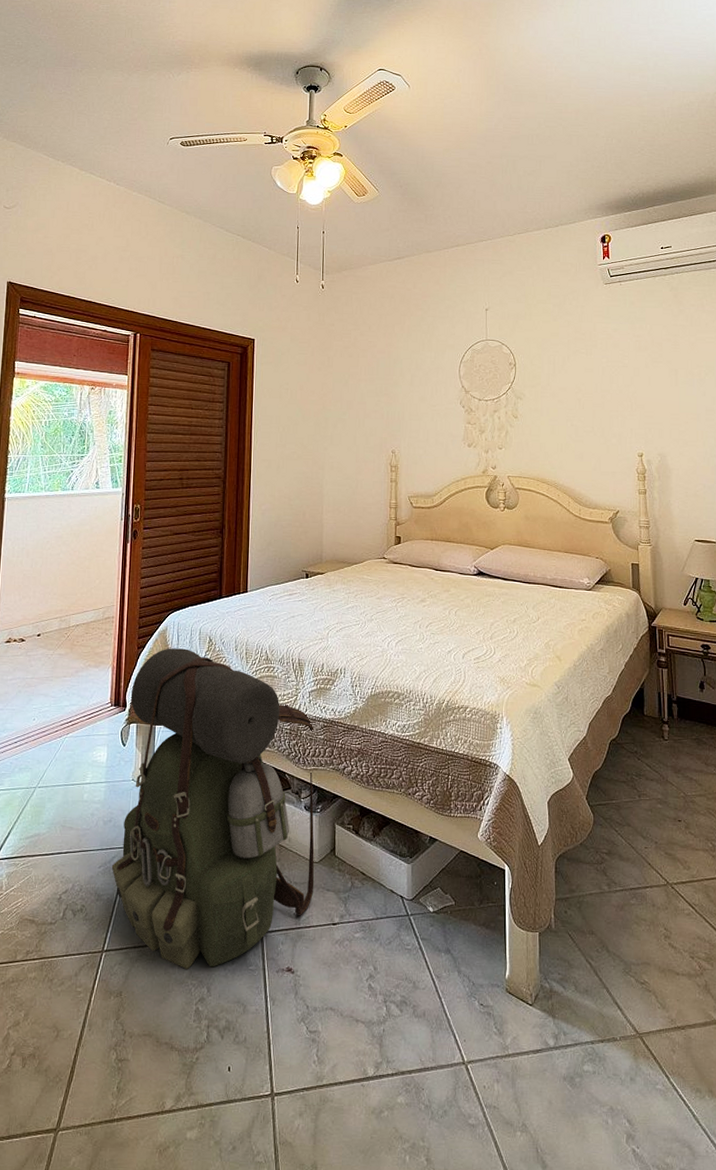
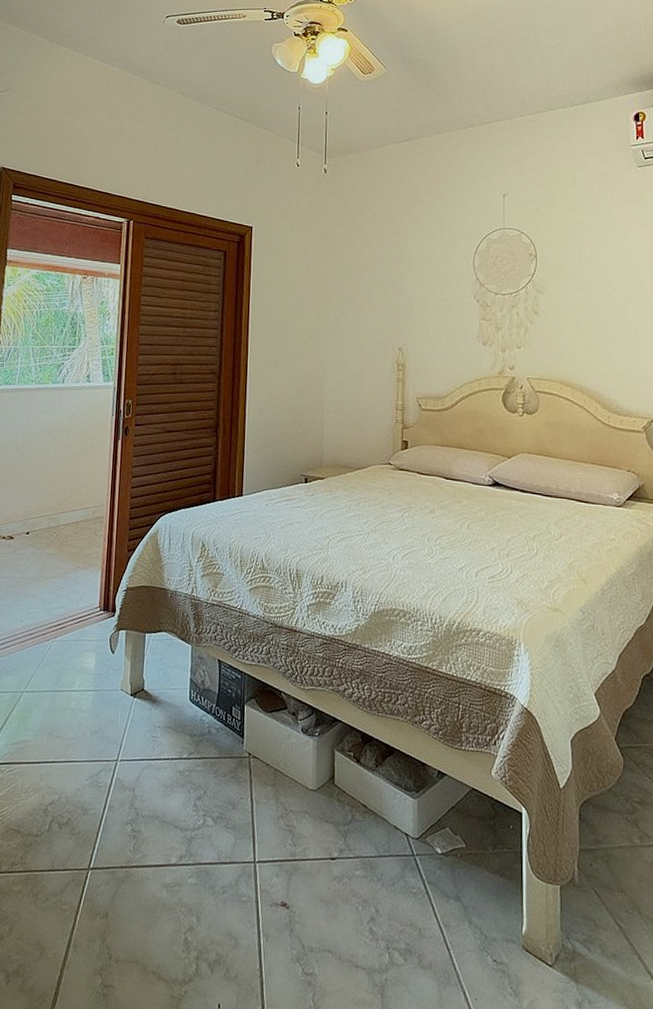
backpack: present [111,648,315,970] -> none [98,552,314,896]

